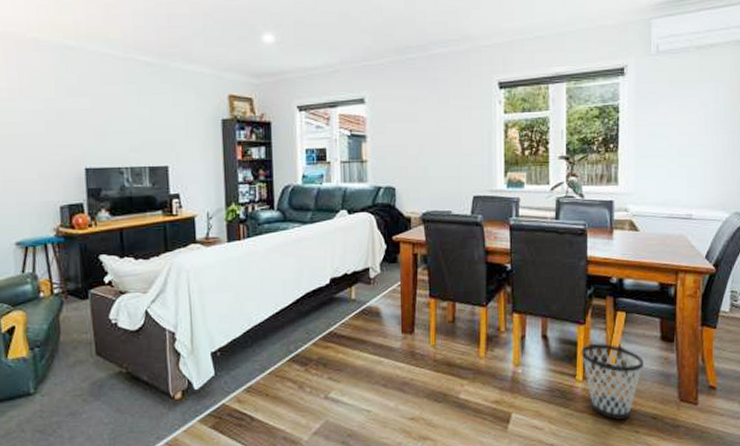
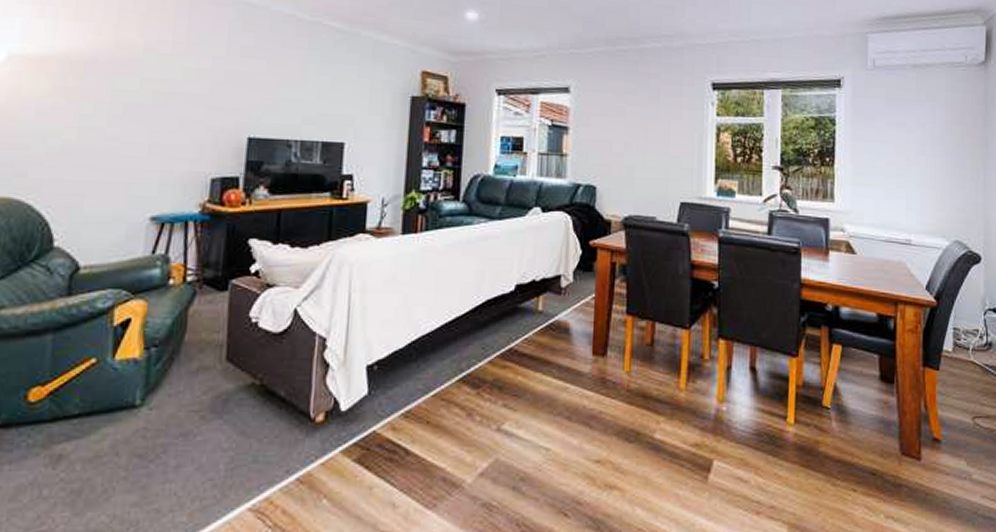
wastebasket: present [581,343,644,420] -> none [792,380,861,475]

